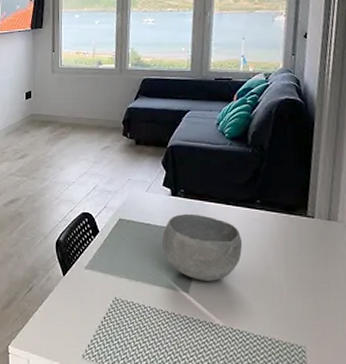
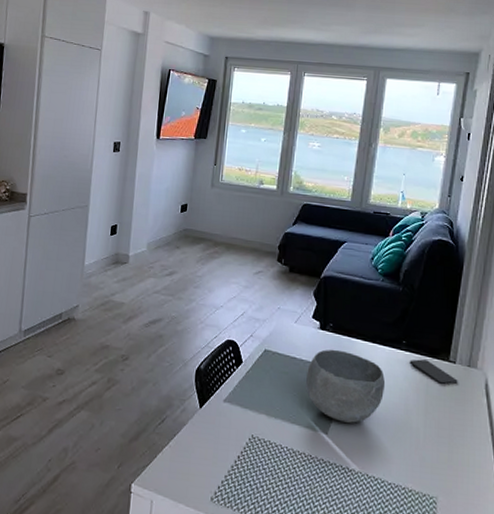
smartphone: none [265,217,318,240] -> present [409,359,458,385]

